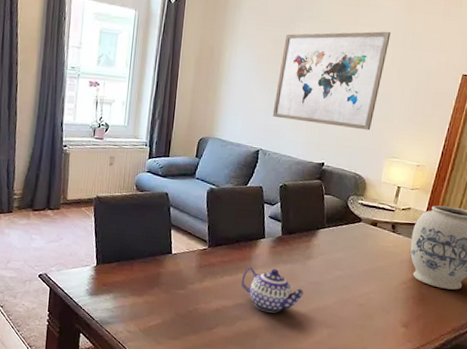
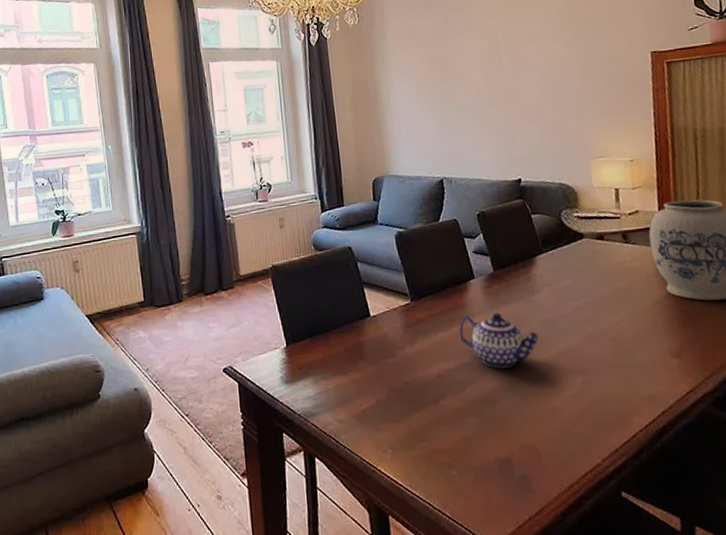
wall art: present [272,31,391,131] -> none [441,24,564,140]

